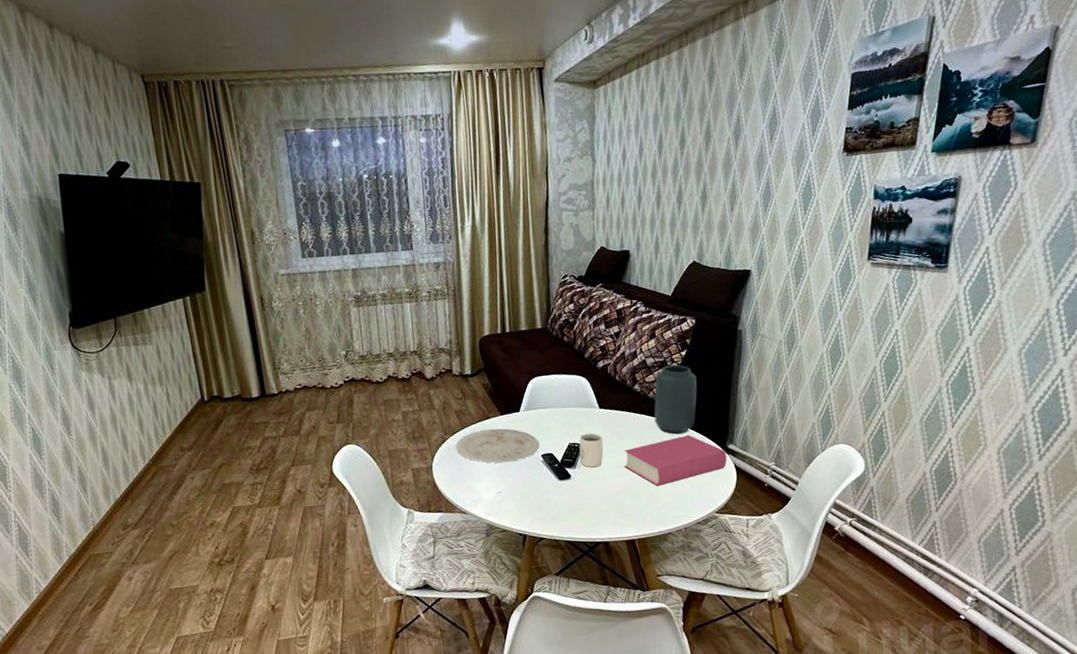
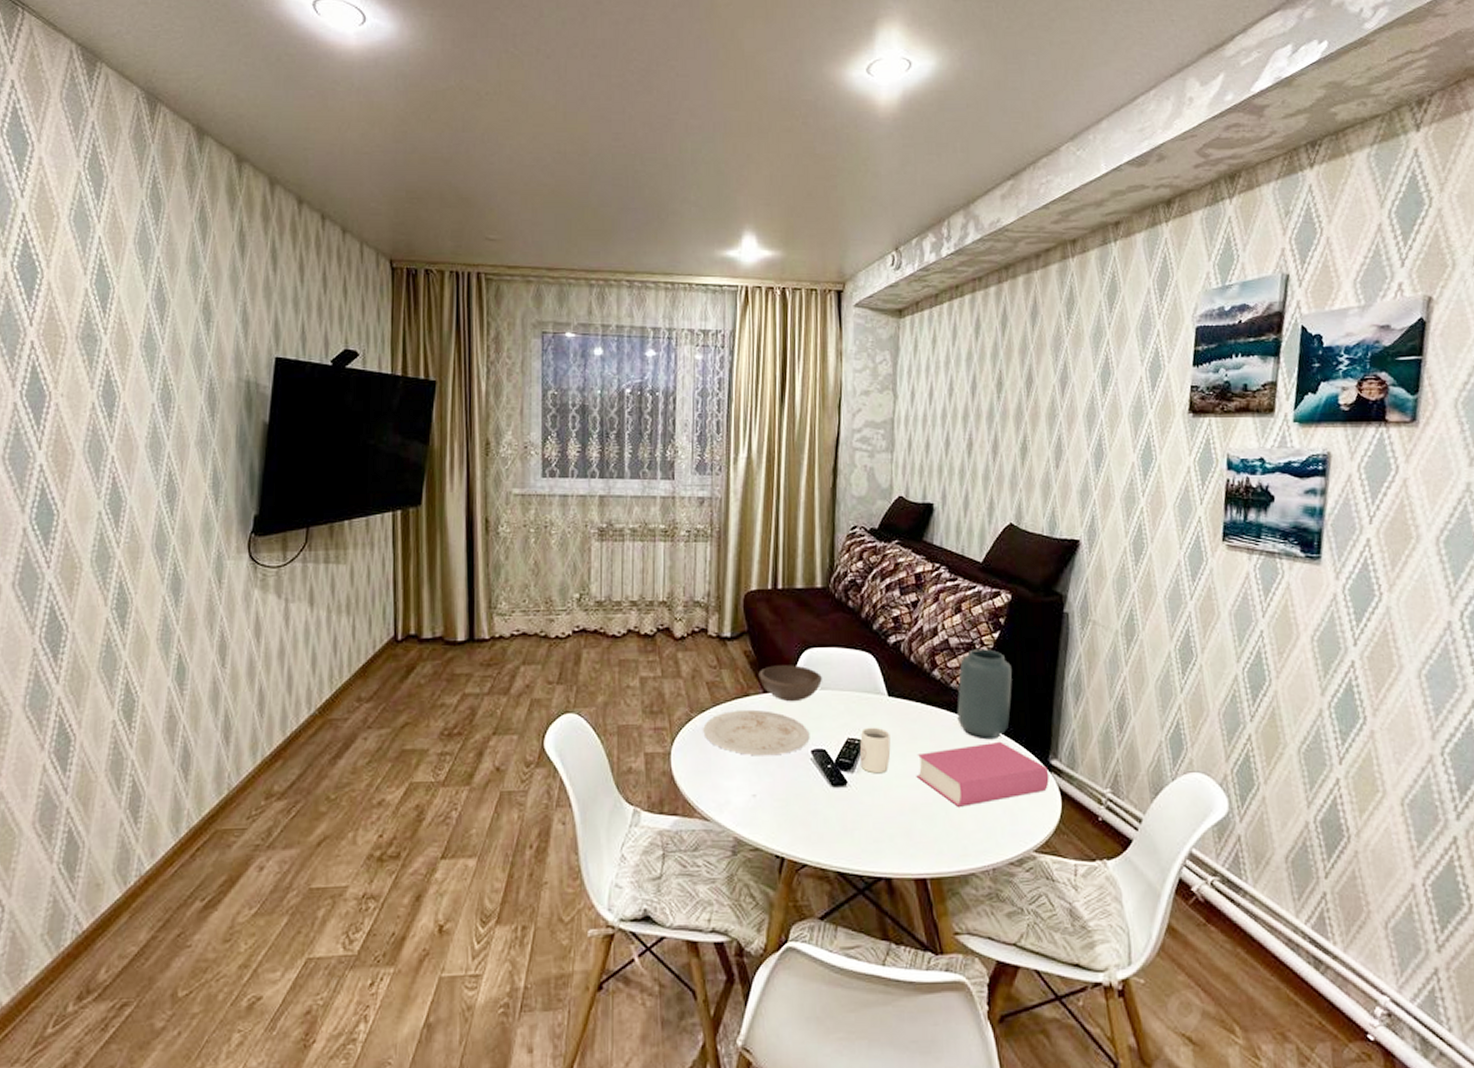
bowl: none [495,391,546,420] -> present [758,665,822,702]

